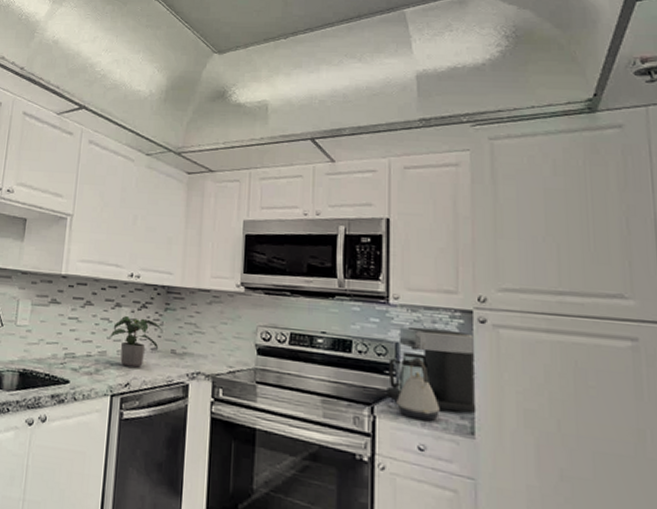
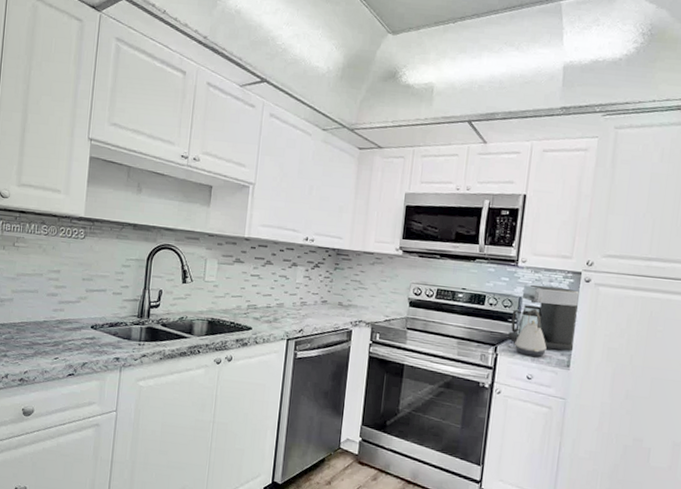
potted plant: present [110,315,162,369] -> none [287,273,332,318]

